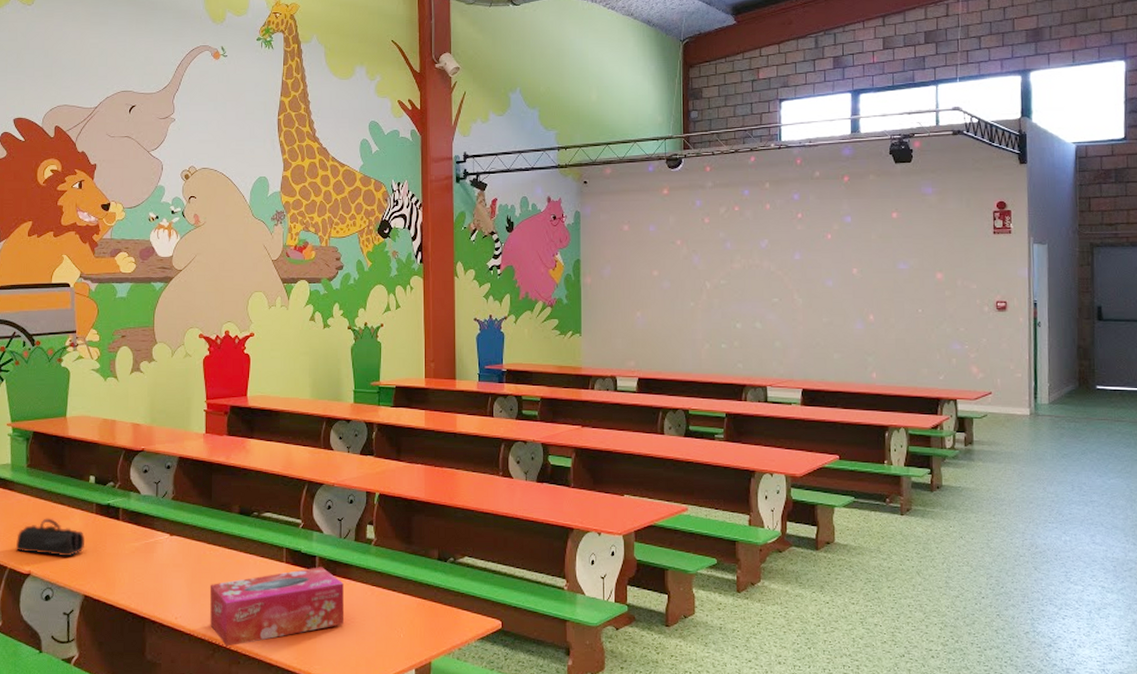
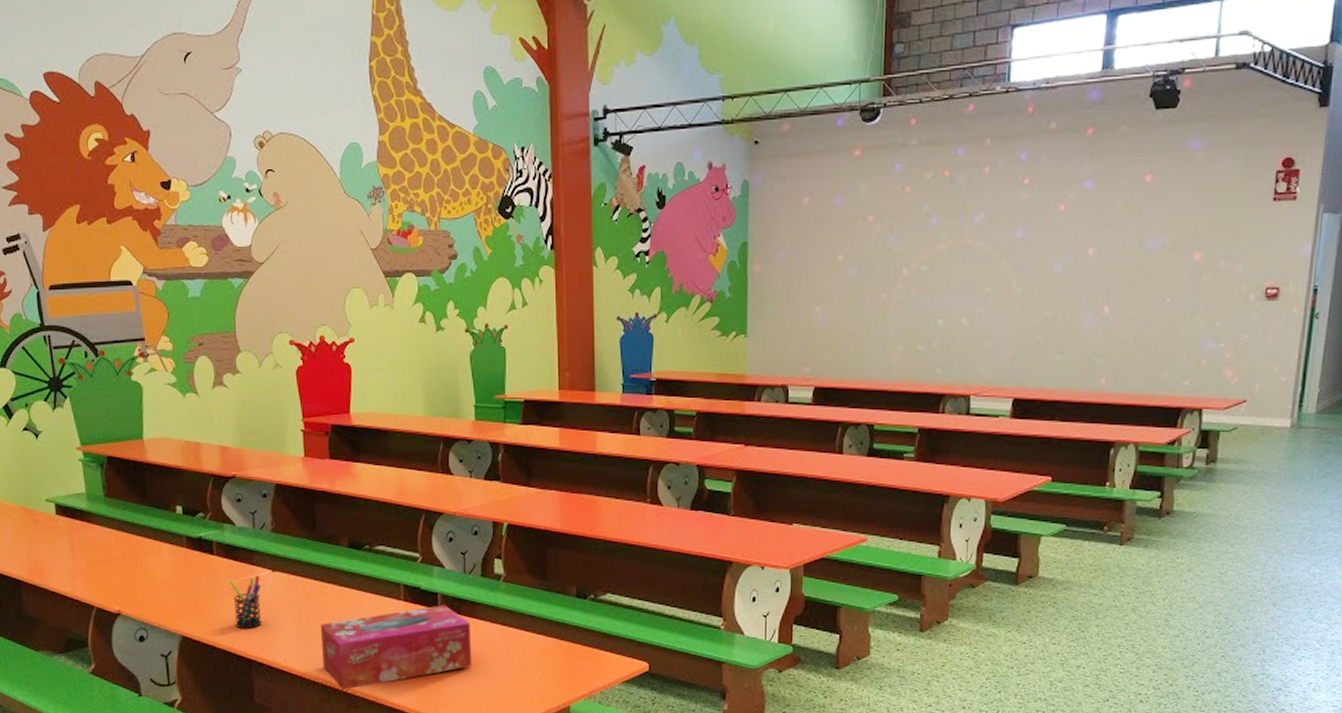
pencil case: present [15,518,85,557] -> none [101,552,178,595]
pen holder: none [130,539,160,589] -> present [228,575,262,629]

